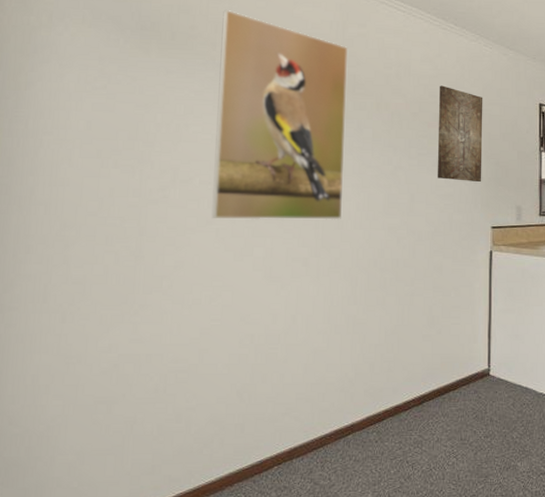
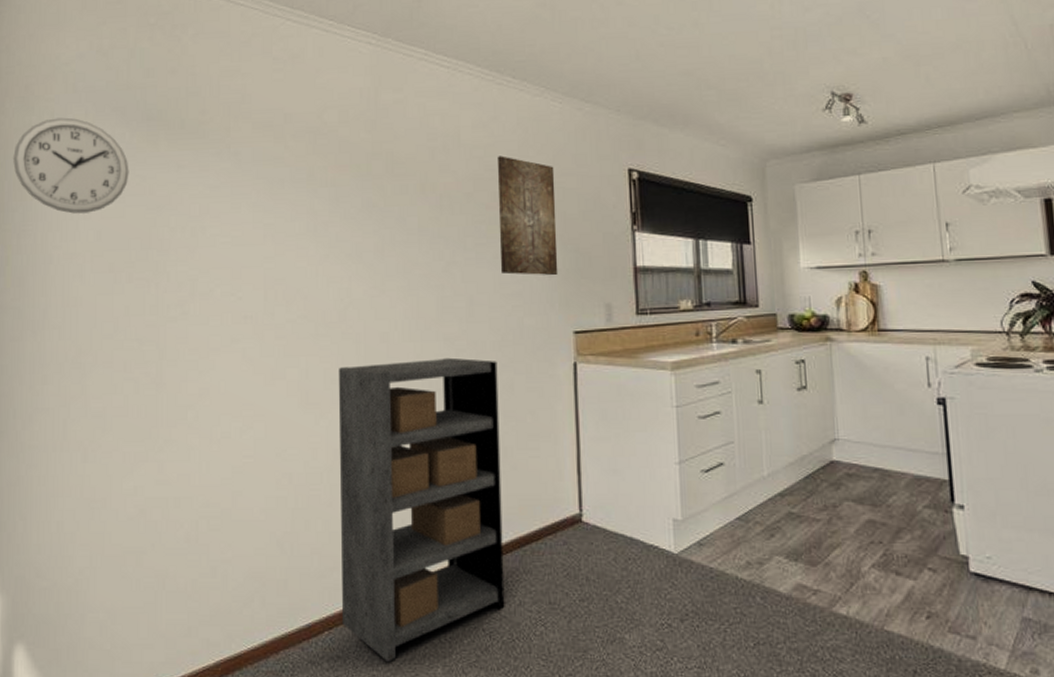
wall clock: none [9,20,122,105] -> present [13,117,129,214]
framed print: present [211,10,348,220] -> none [236,87,386,337]
shelving unit: none [290,243,430,490] -> present [338,357,505,662]

